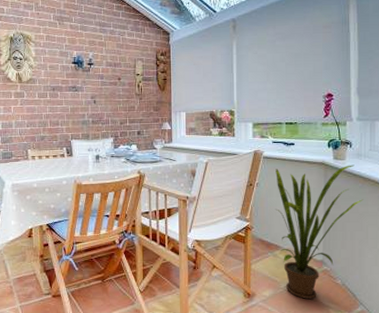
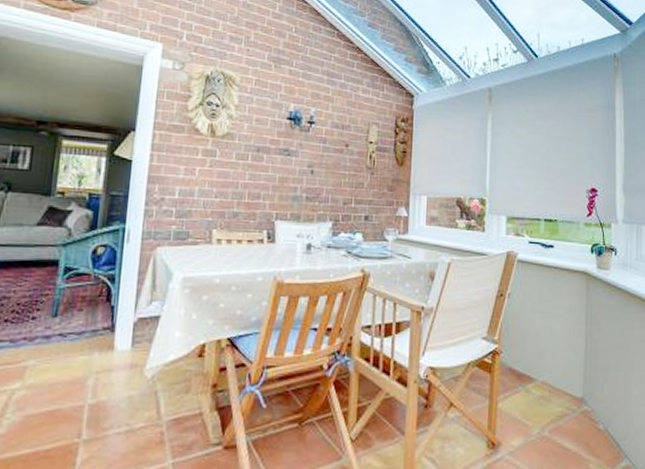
house plant: present [276,165,364,299] -> none [530,276,629,450]

